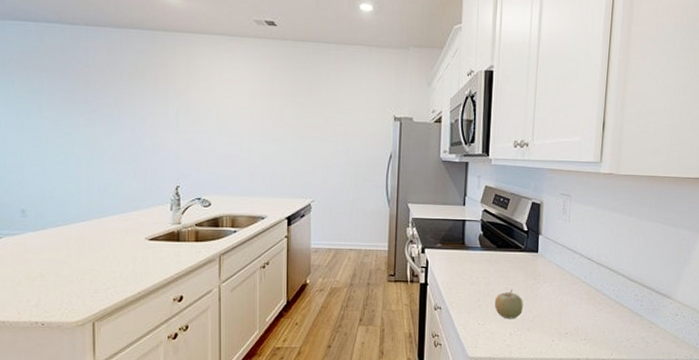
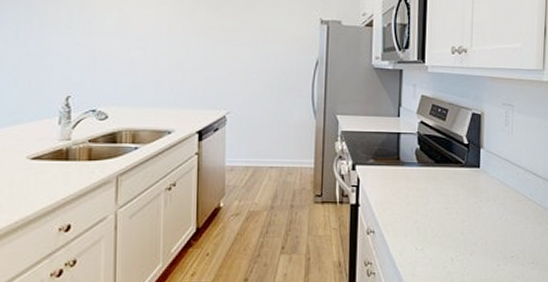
fruit: present [494,289,523,319] -> none [433,209,465,243]

